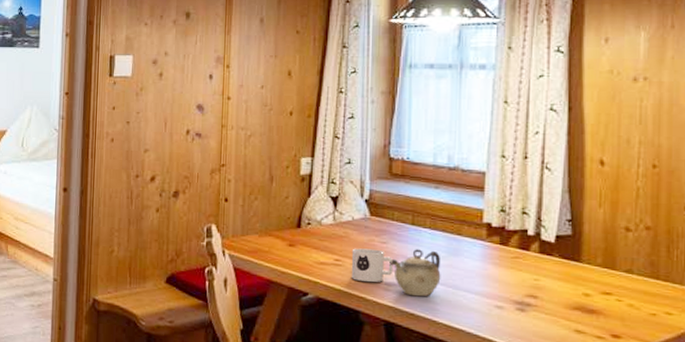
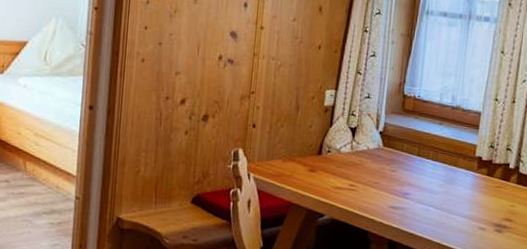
mug: present [351,248,394,282] -> none [362,175,400,206]
teapot: present [389,249,441,297] -> none [396,177,439,219]

